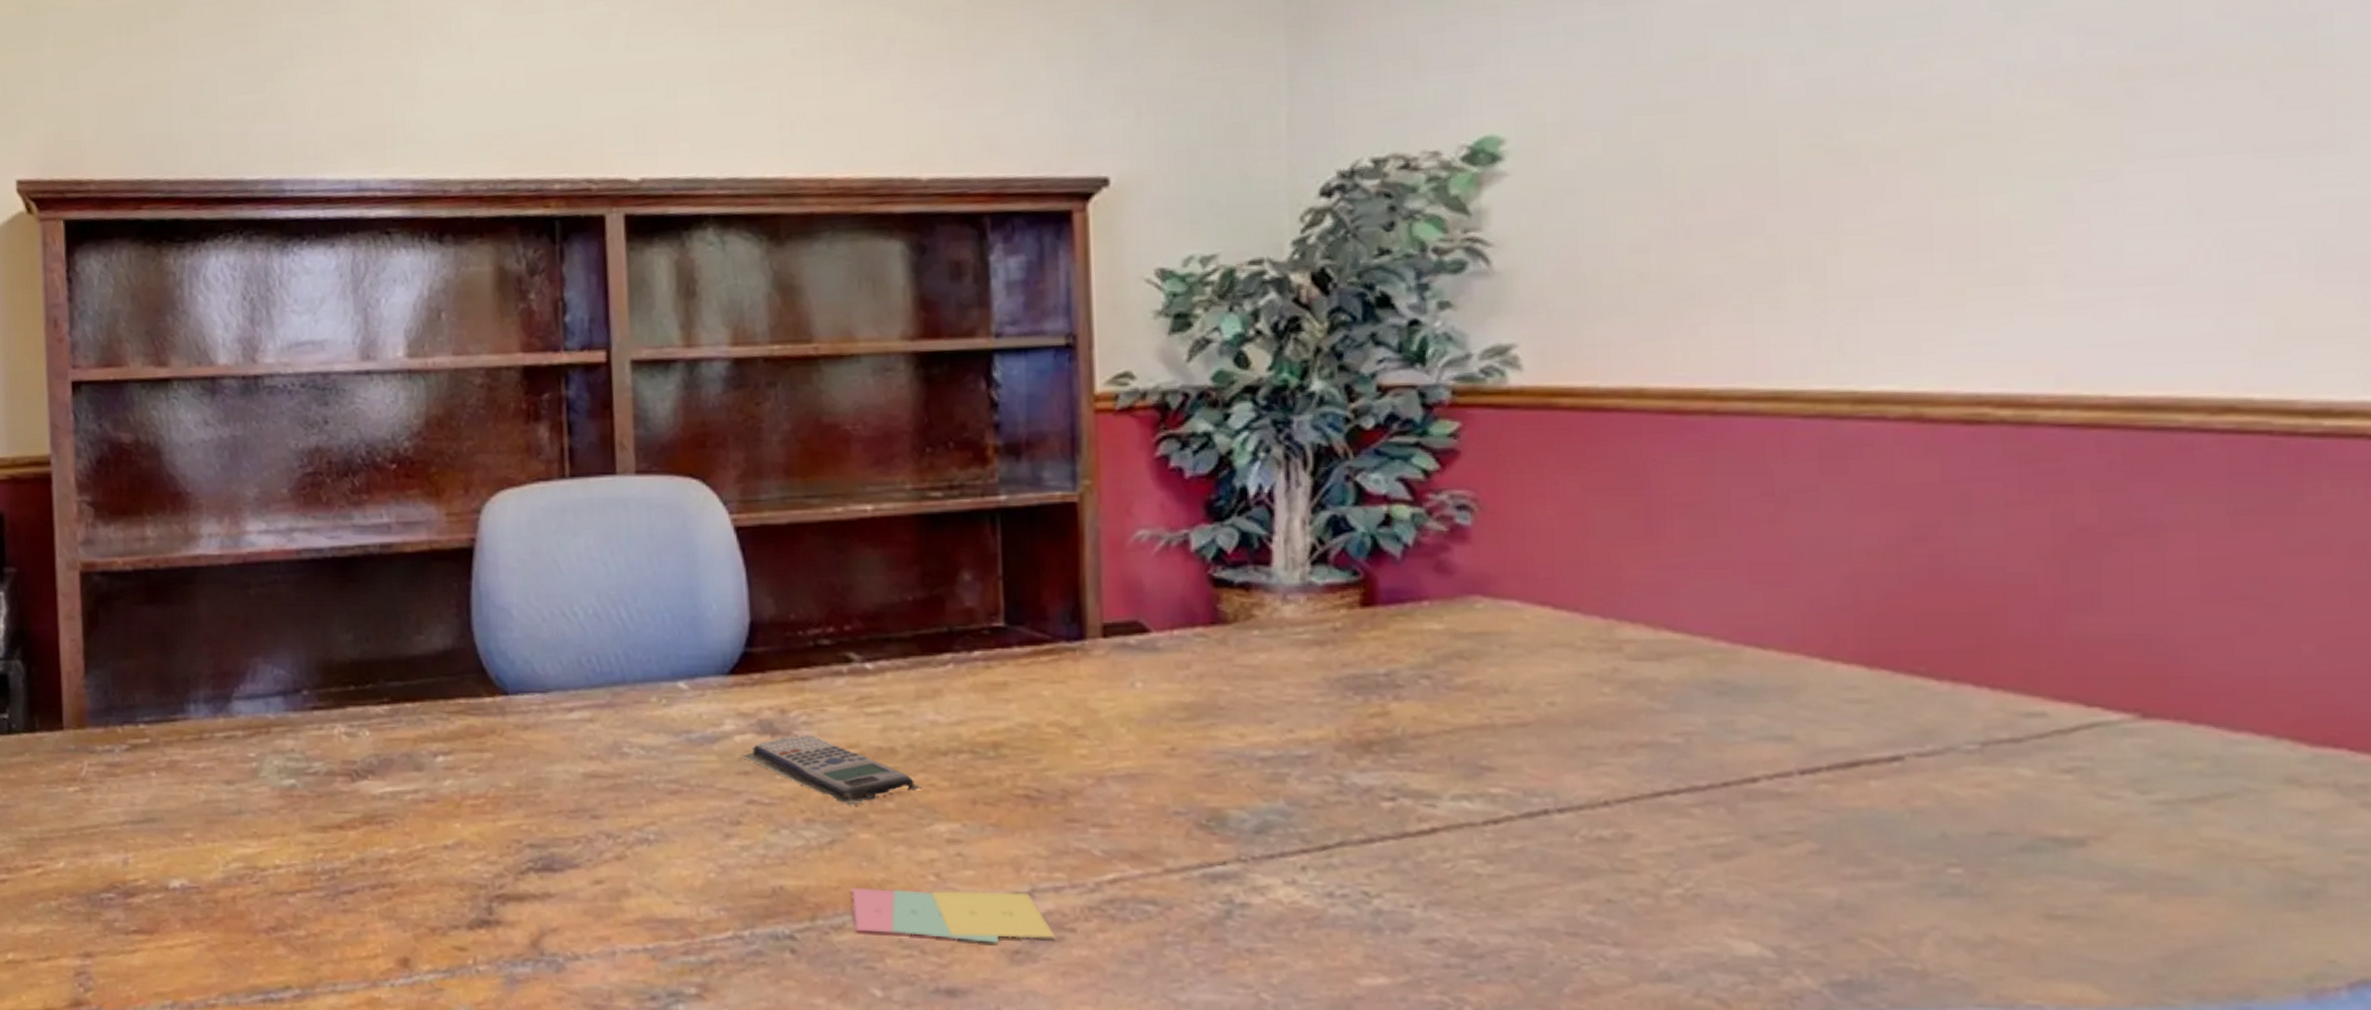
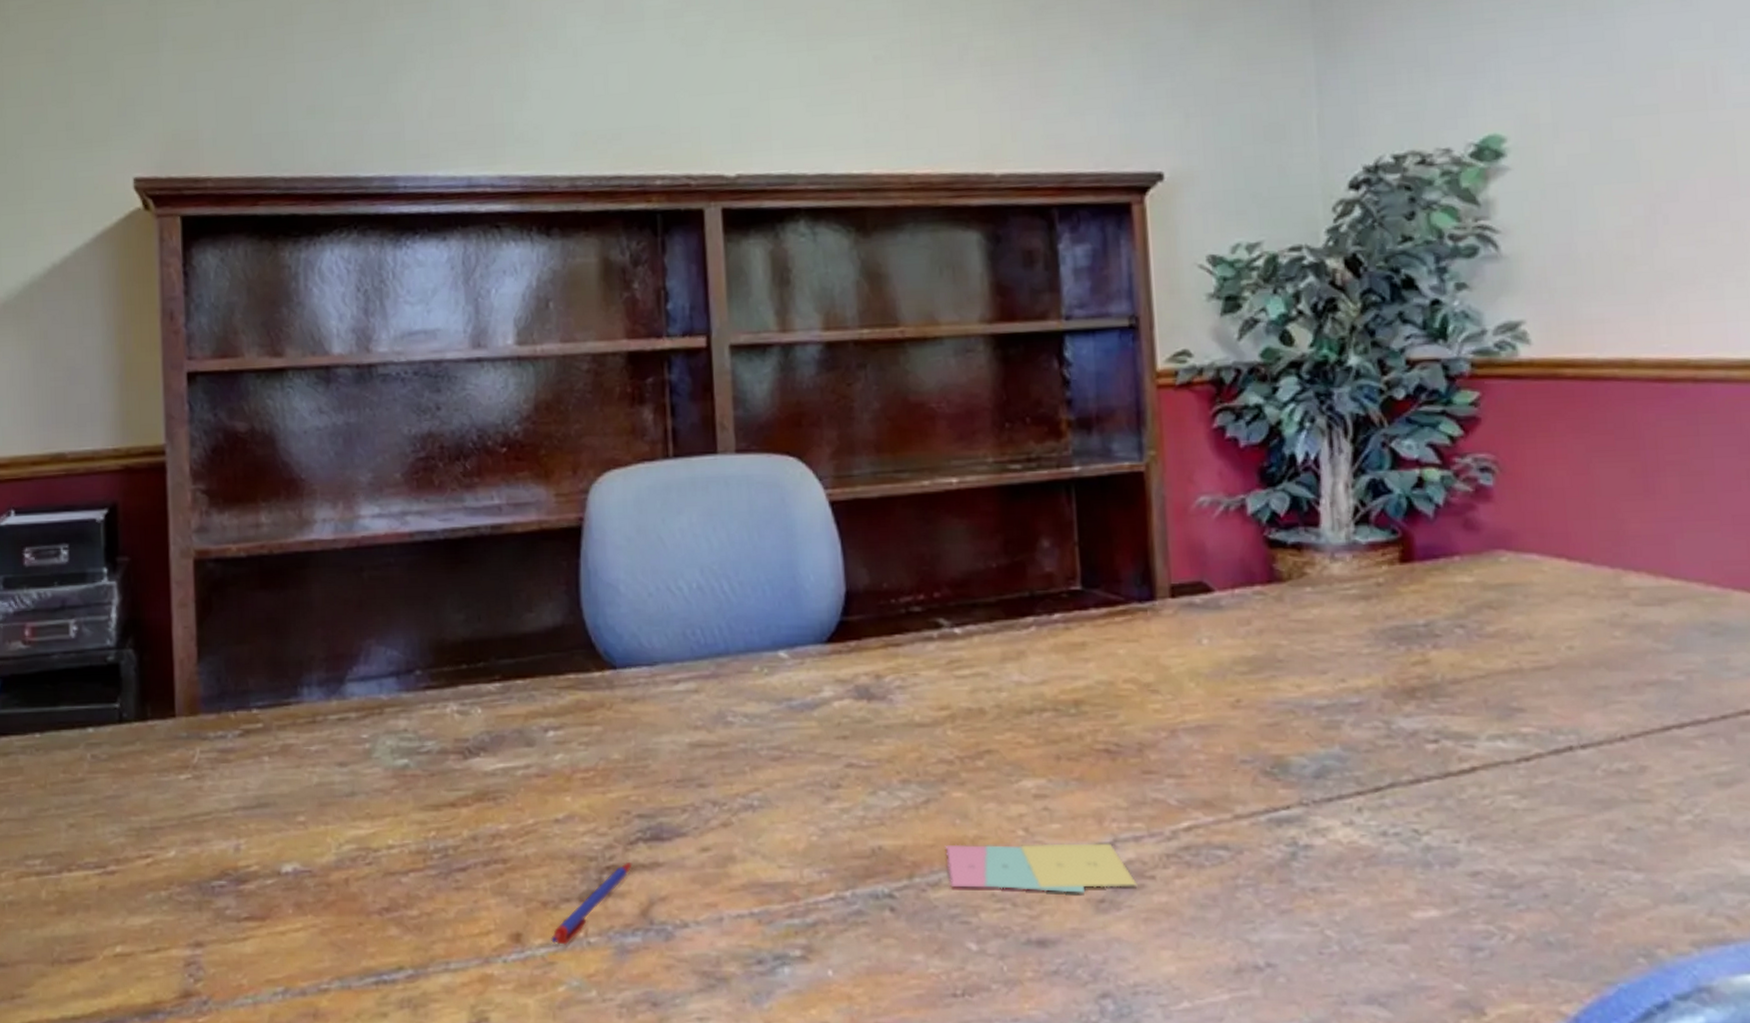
pen: none [439,891,523,972] -> present [551,861,632,945]
calculator: present [741,735,923,806] -> none [839,699,1011,766]

